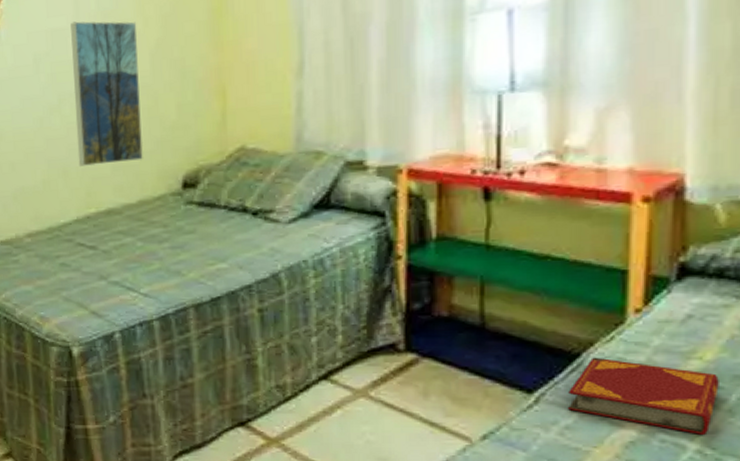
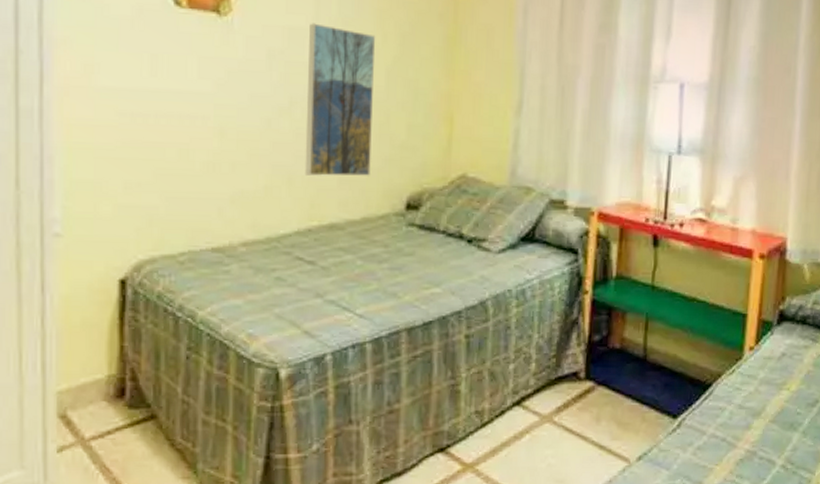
hardback book: present [568,357,719,434] -> none [701,387,799,452]

